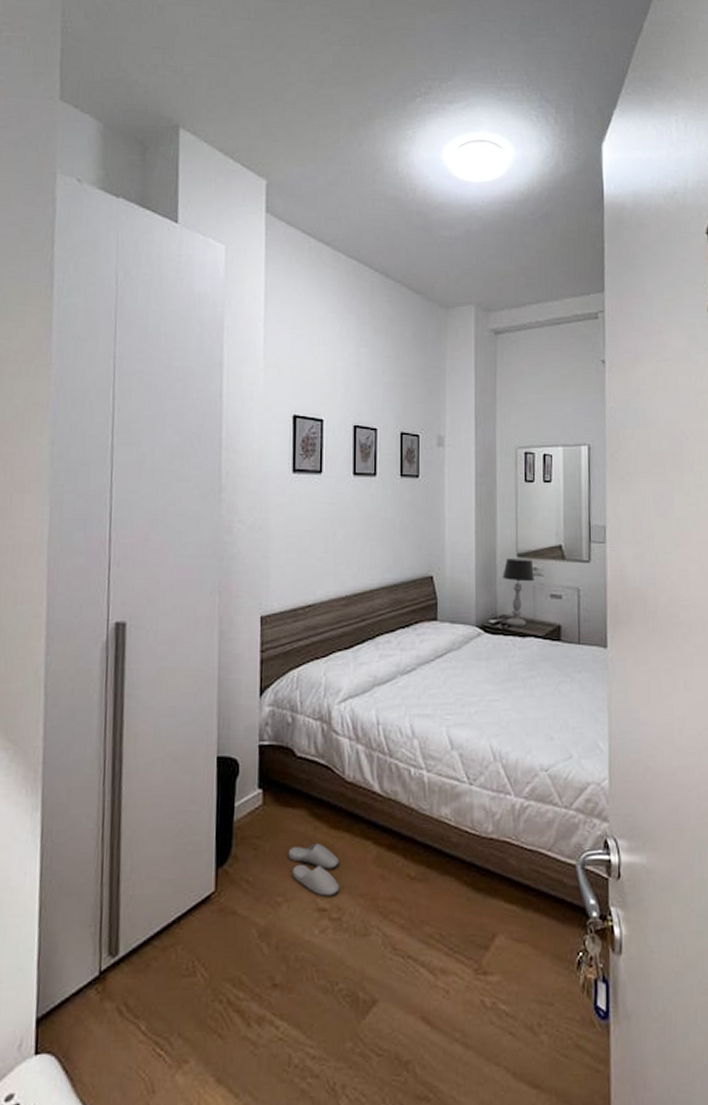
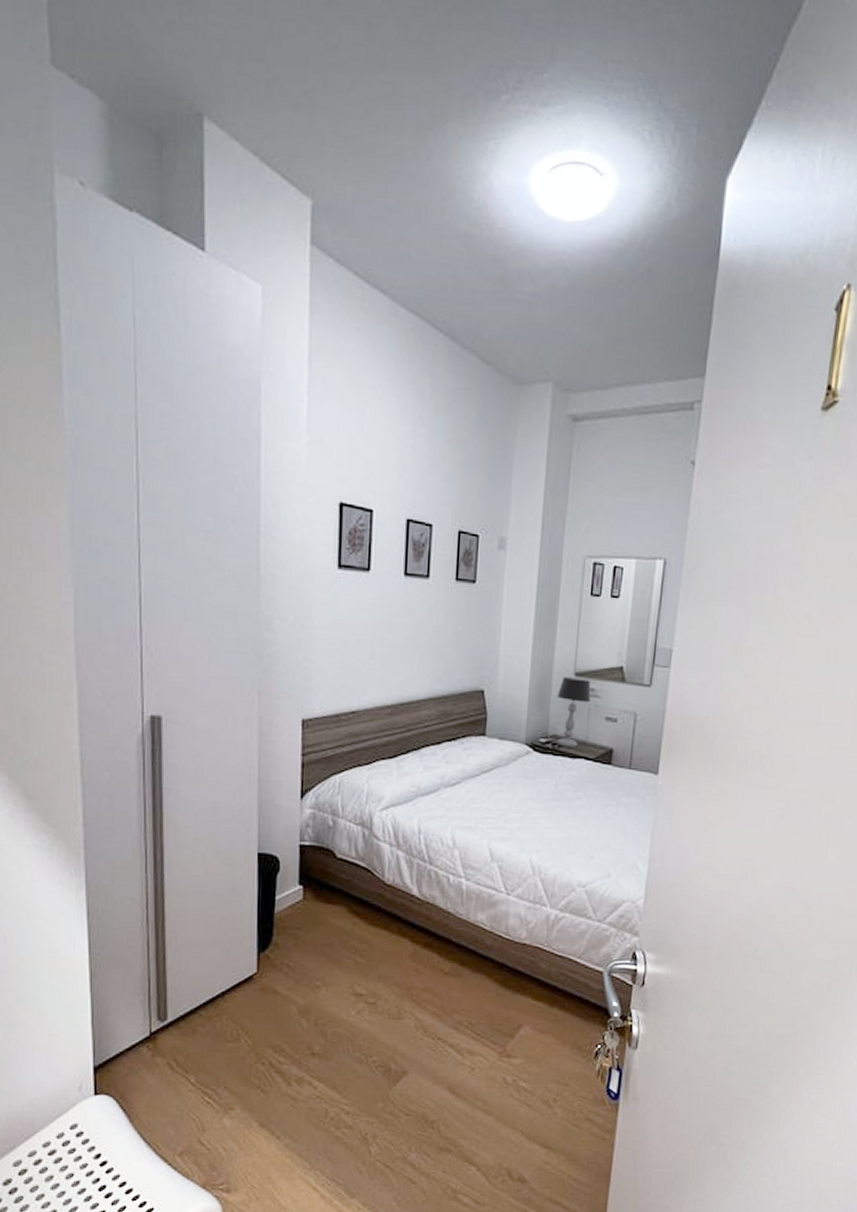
slippers: present [288,843,340,896] -> none [327,937,376,984]

